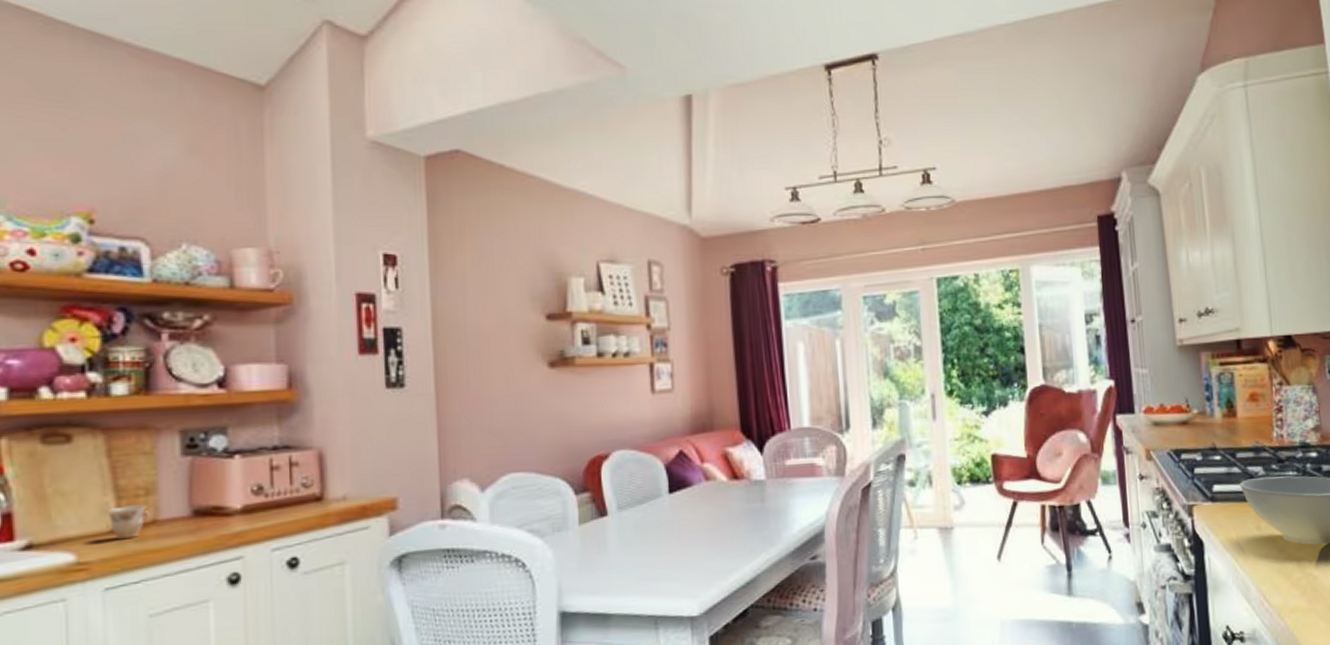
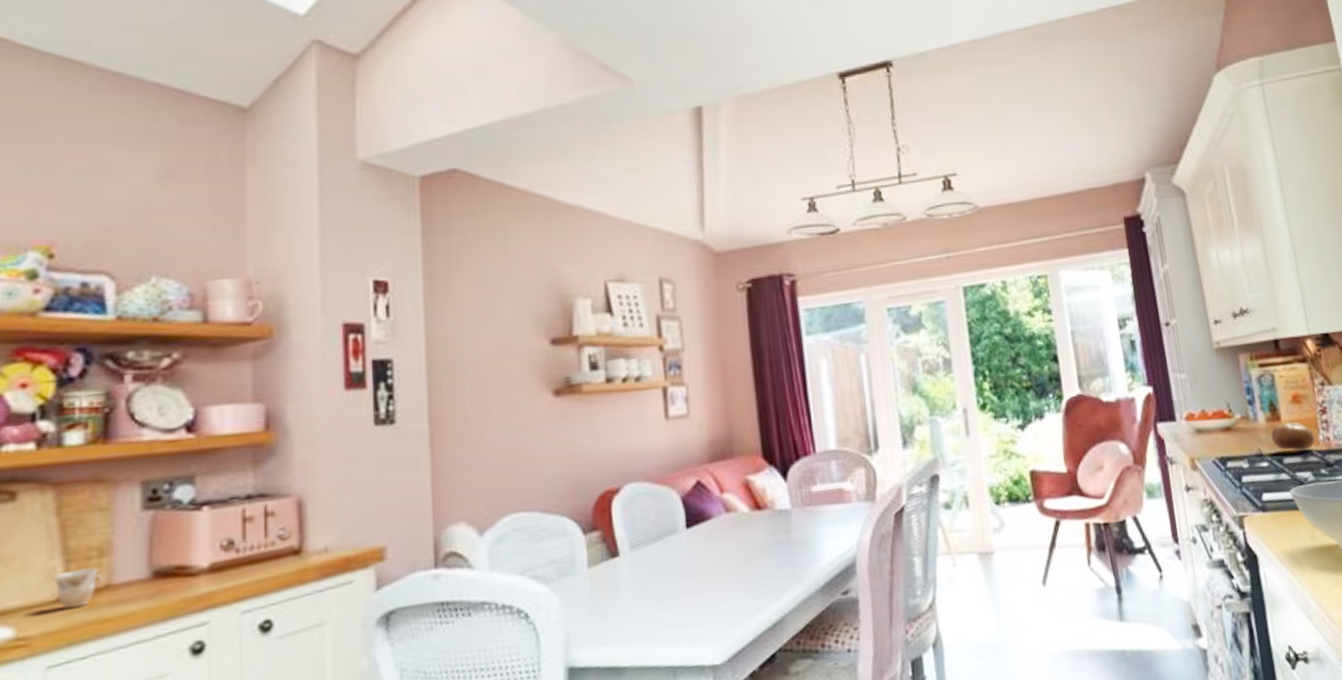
fruit: none [1226,418,1269,446] -> present [1271,421,1315,451]

